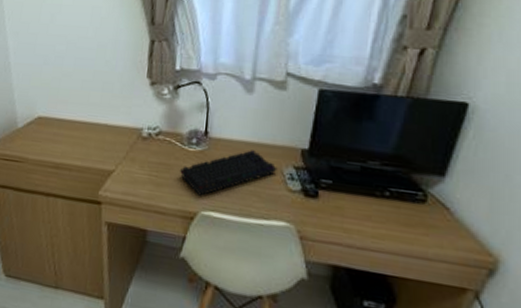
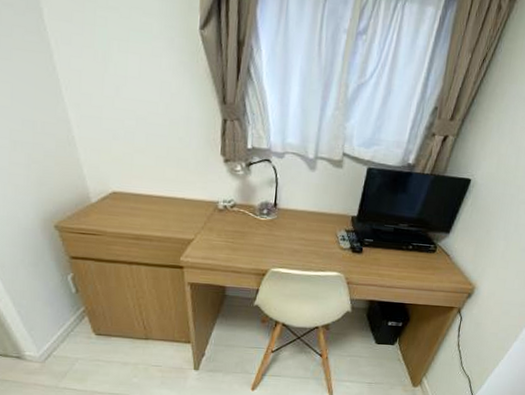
keyboard: present [179,150,278,196] -> none [252,218,333,257]

